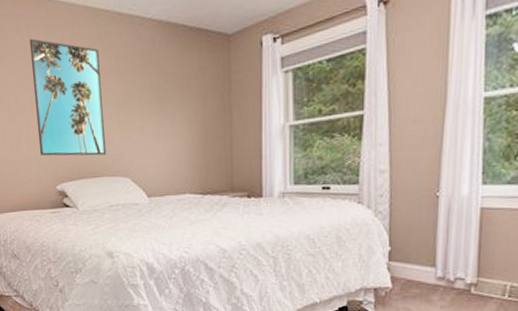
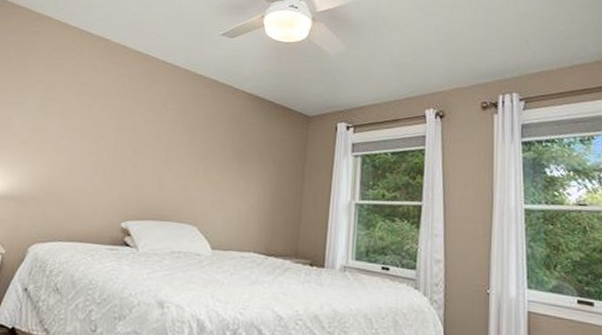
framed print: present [29,38,107,156] -> none [112,86,191,201]

